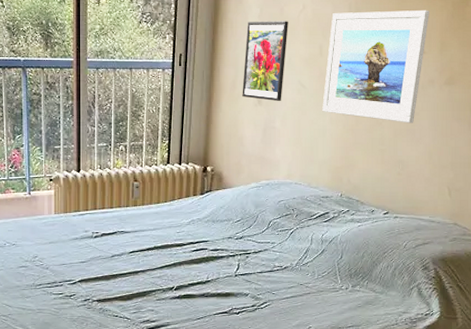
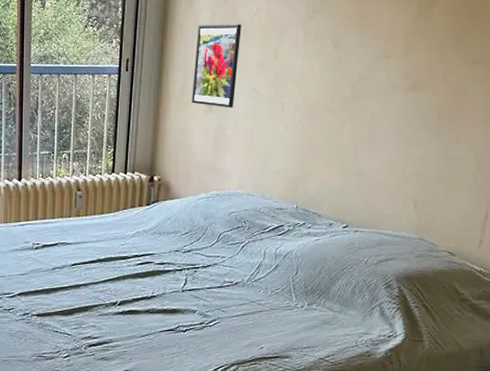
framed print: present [322,10,429,123] -> none [277,11,393,131]

